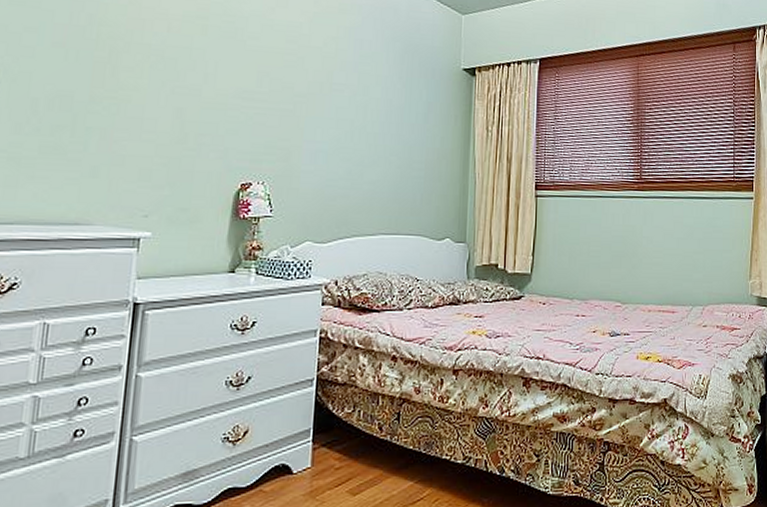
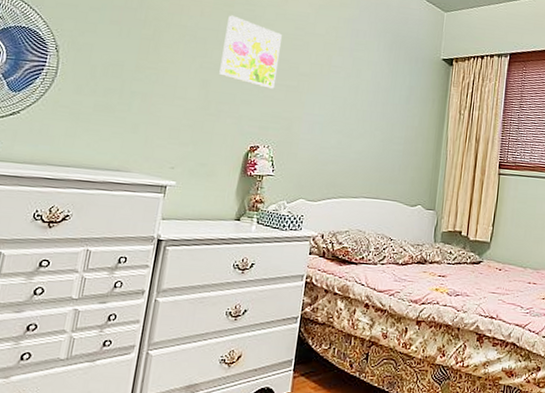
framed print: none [196,29,270,115] -> present [219,15,282,89]

